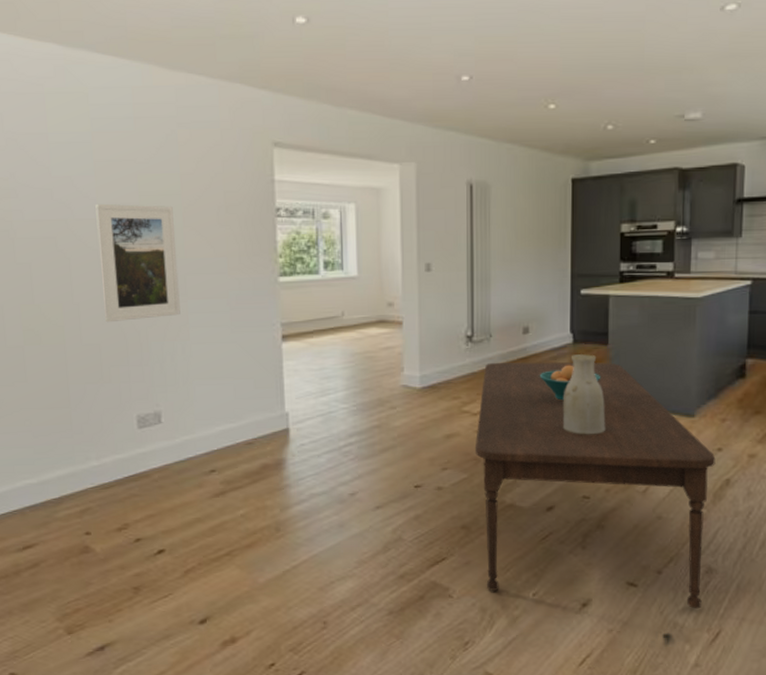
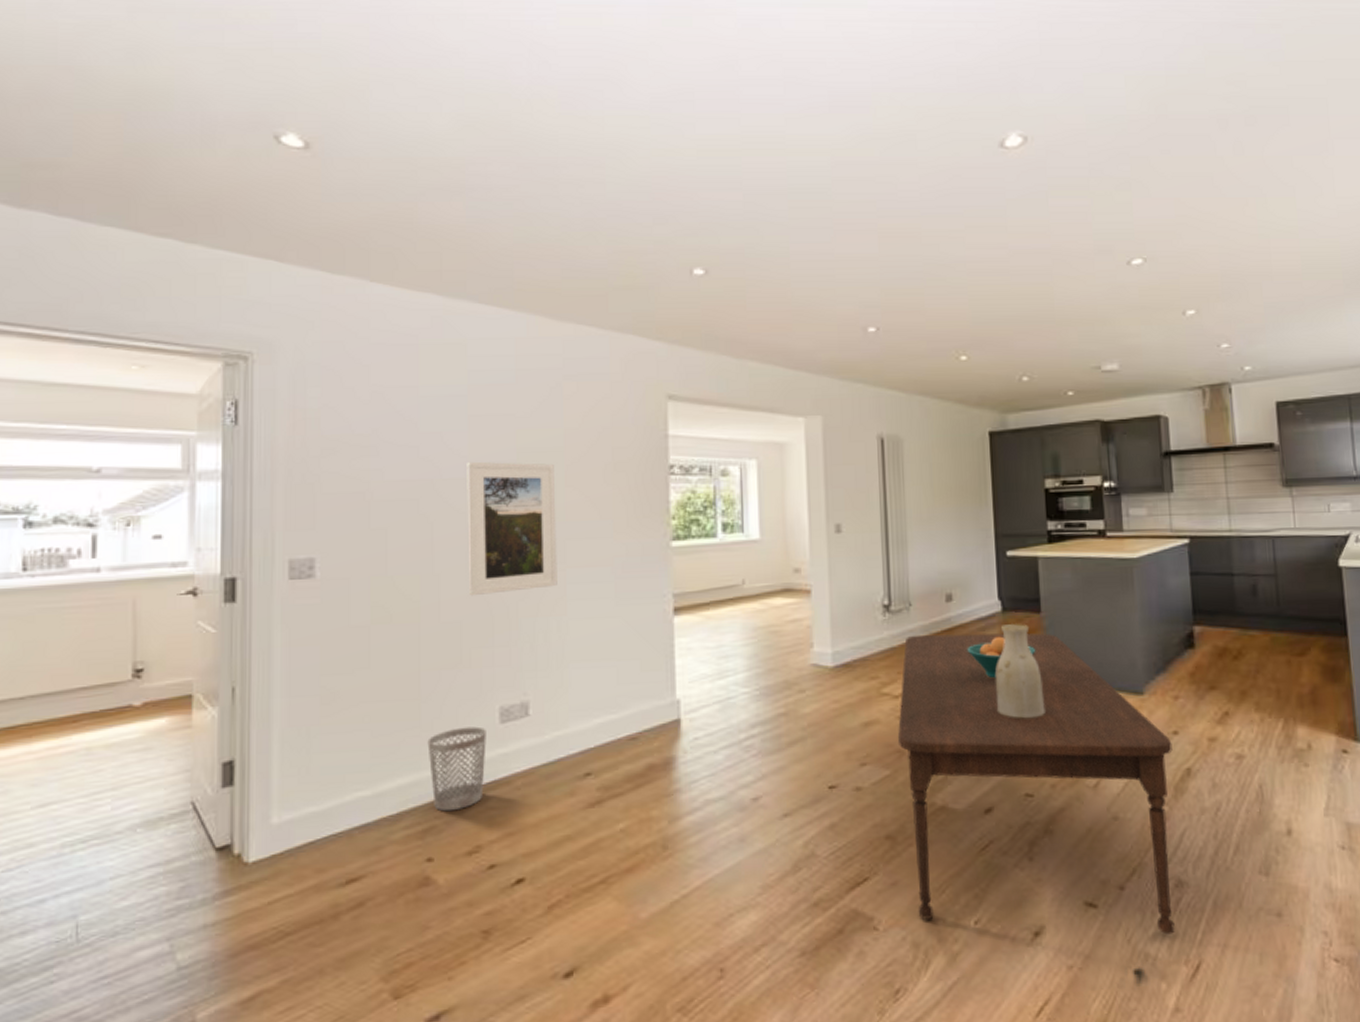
wastebasket: none [79,431,128,497] -> present [427,726,486,812]

